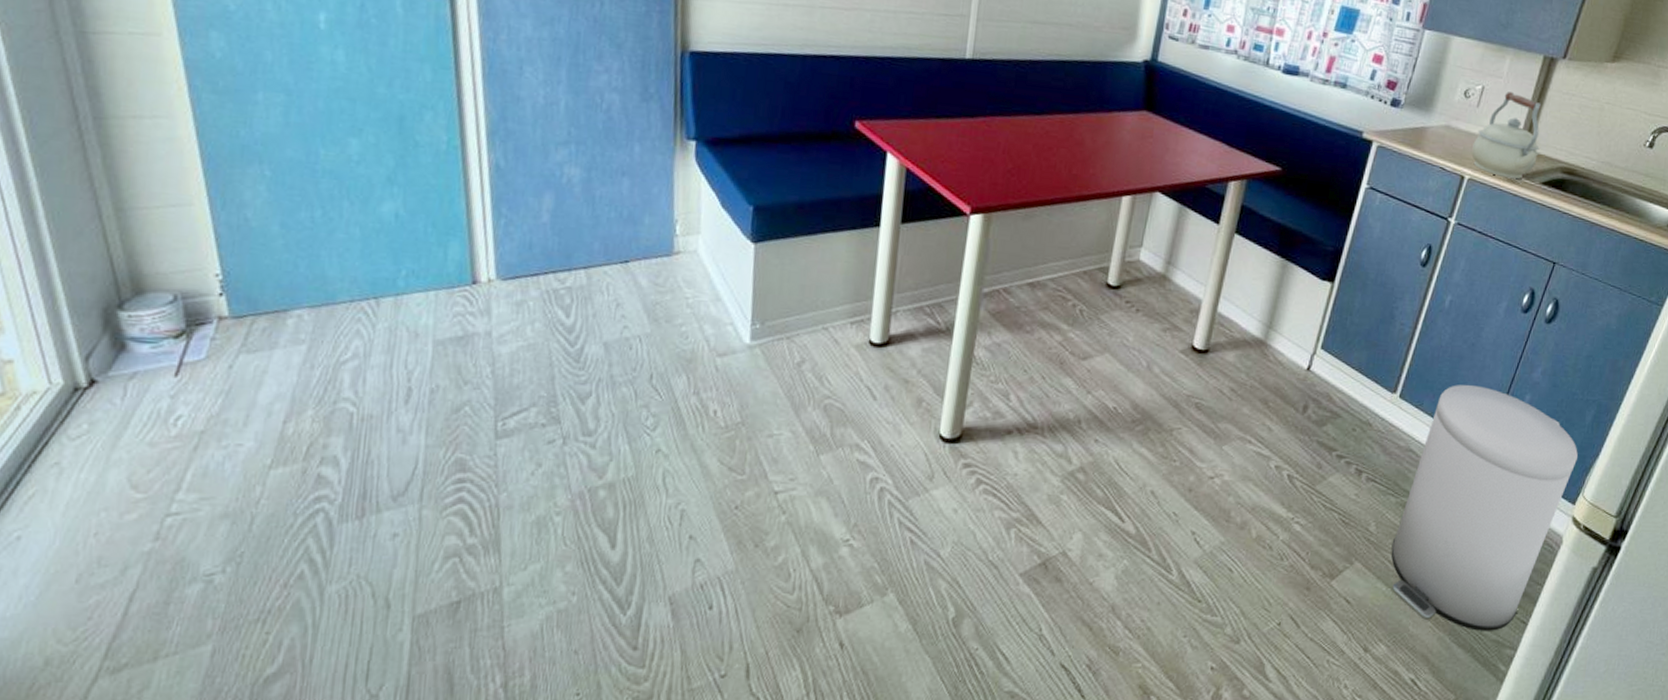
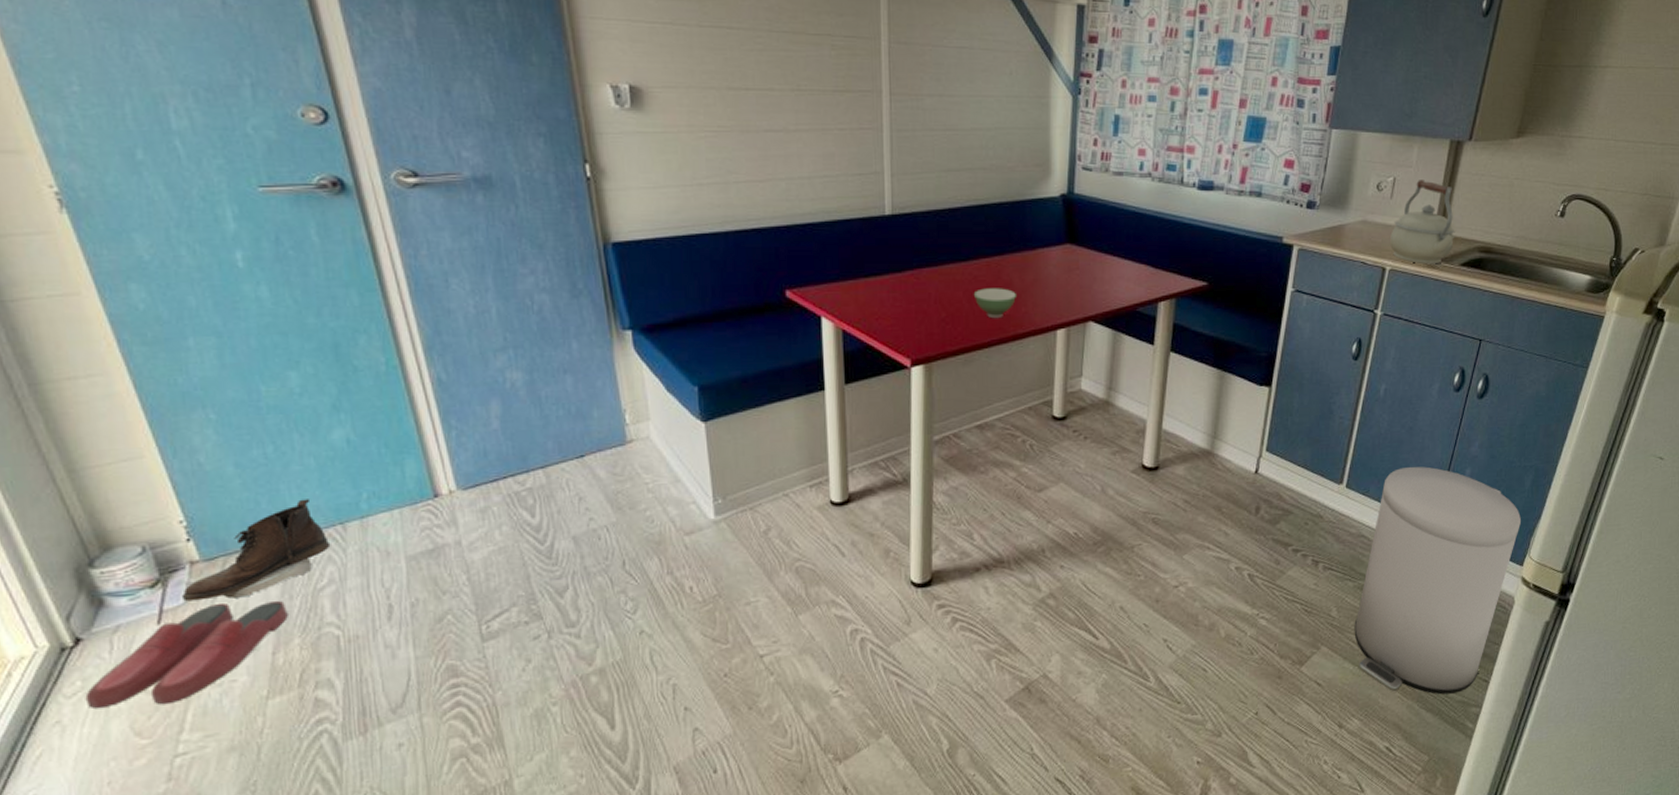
slippers: none [88,363,306,459] -> present [85,600,288,708]
boot: none [203,268,362,361] -> present [181,499,331,602]
bowl: none [1042,144,1087,177] -> present [973,288,1017,319]

